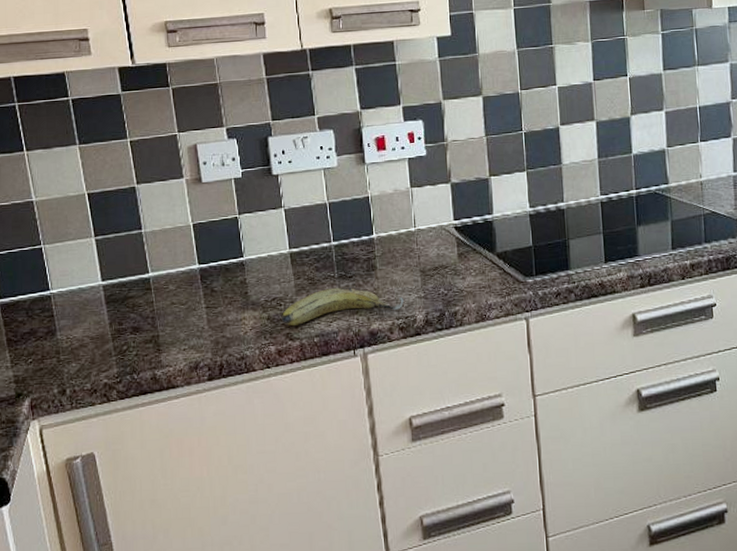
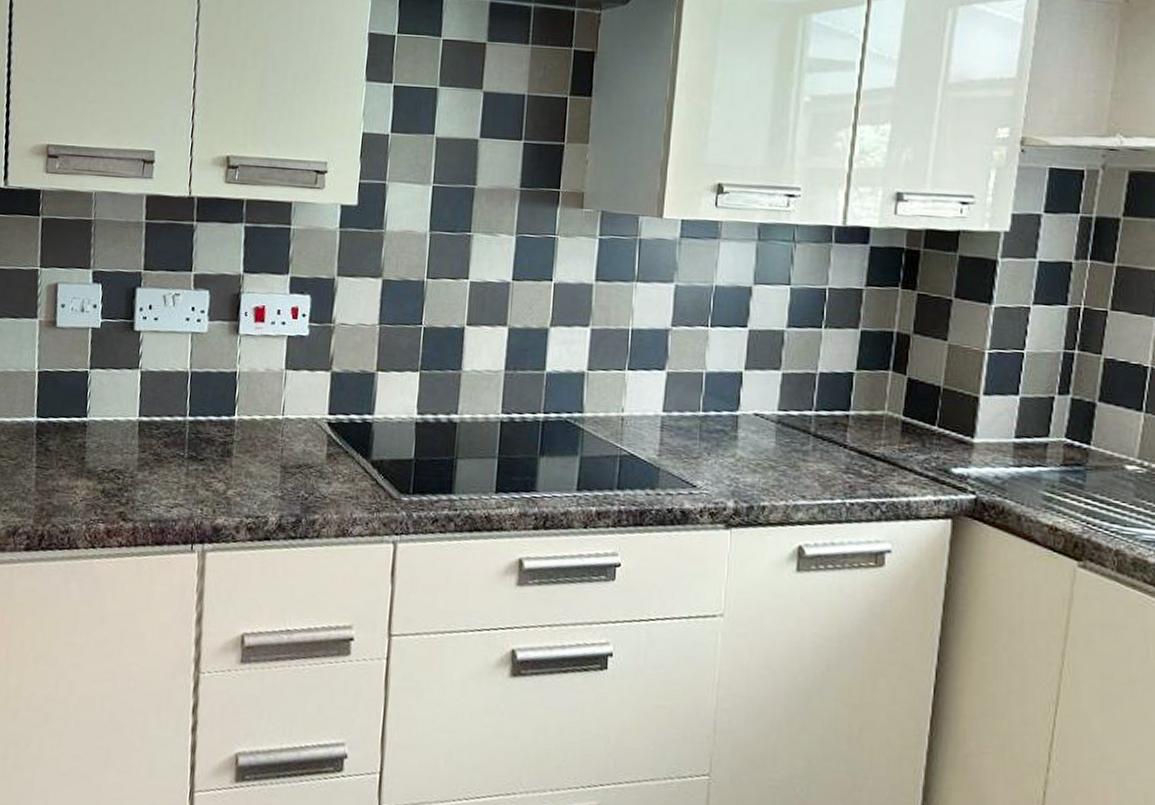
fruit: present [281,287,405,326] -> none [116,469,258,507]

